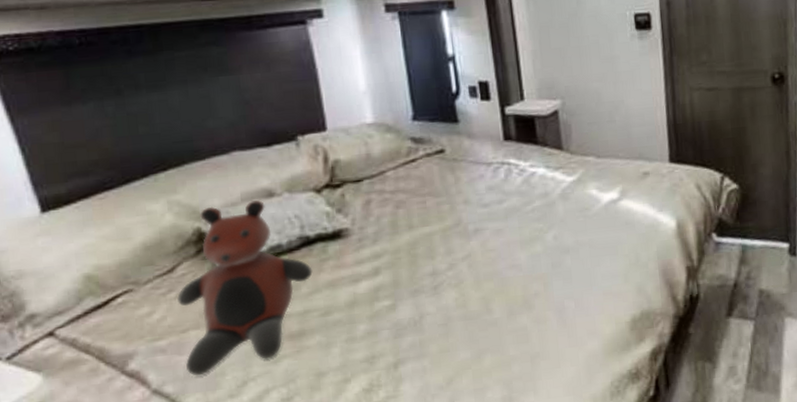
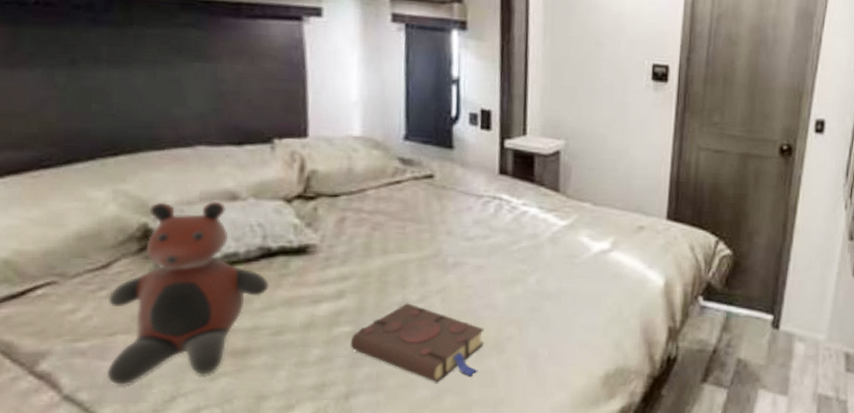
book: none [391,272,513,344] -> present [350,303,484,382]

